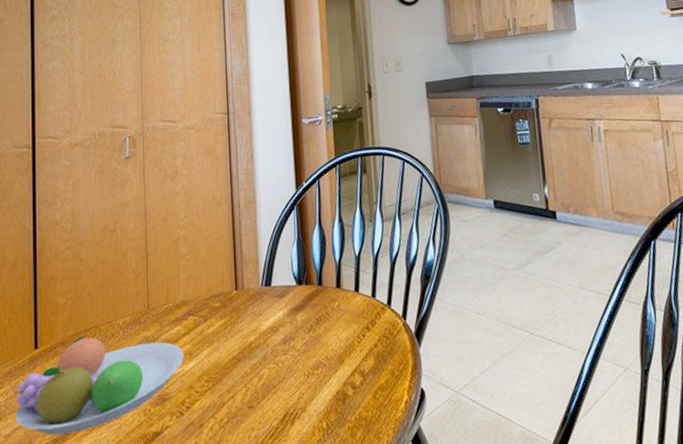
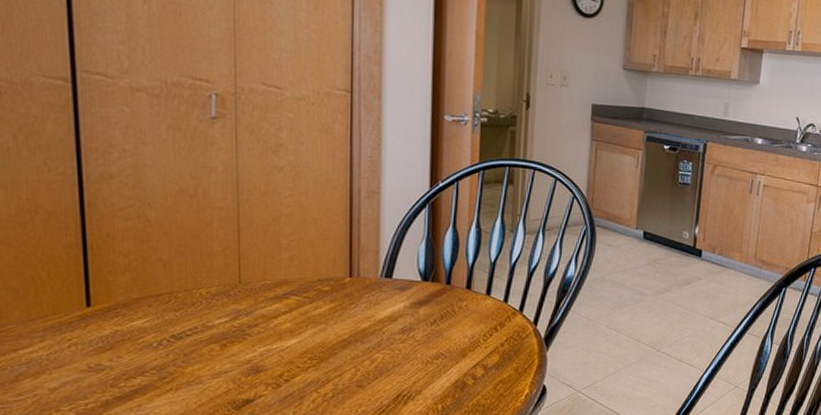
fruit bowl: present [13,336,184,435] -> none [59,300,284,393]

